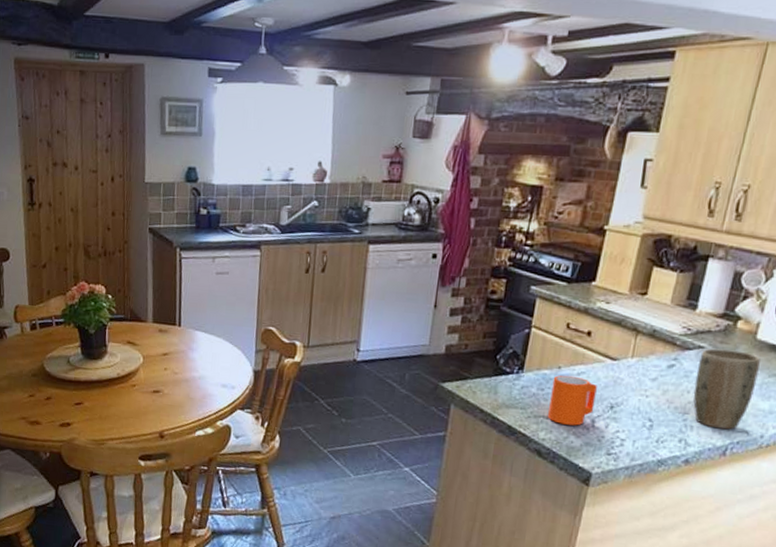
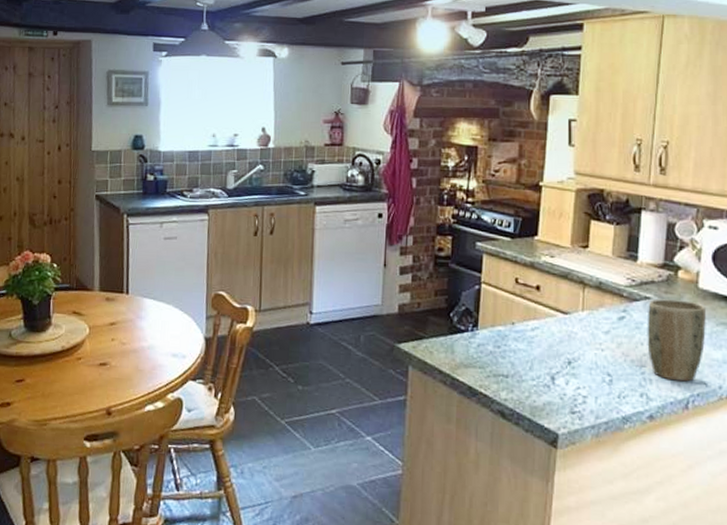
mug: present [548,375,597,426] -> none [508,331,552,384]

